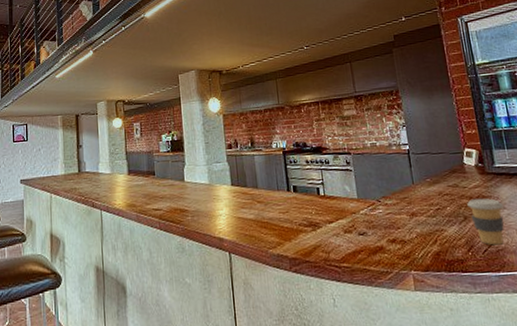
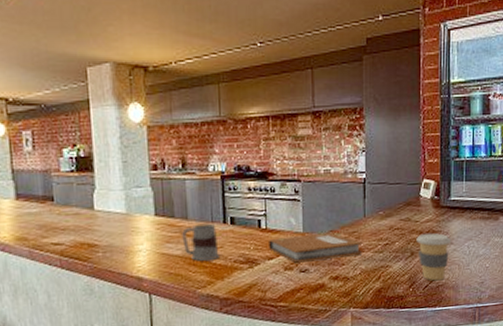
mug: none [253,191,286,224] -> present [182,223,219,261]
notebook: none [328,198,416,226] -> present [269,232,363,263]

